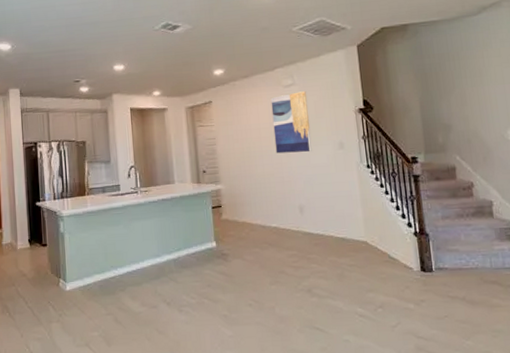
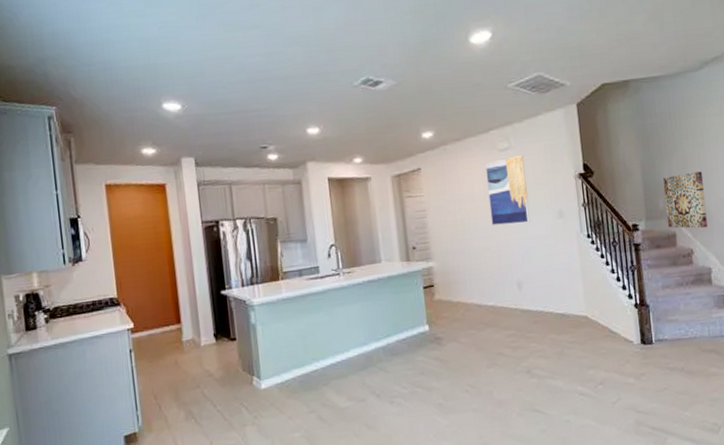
wall art: none [442,109,488,163] -> present [663,171,708,229]

